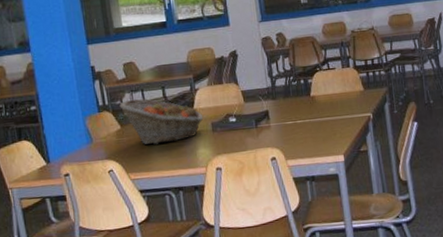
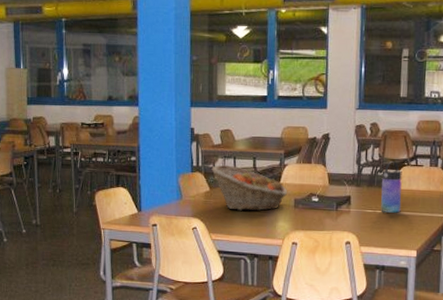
water bottle: none [295,68,321,122] -> present [381,161,402,213]

